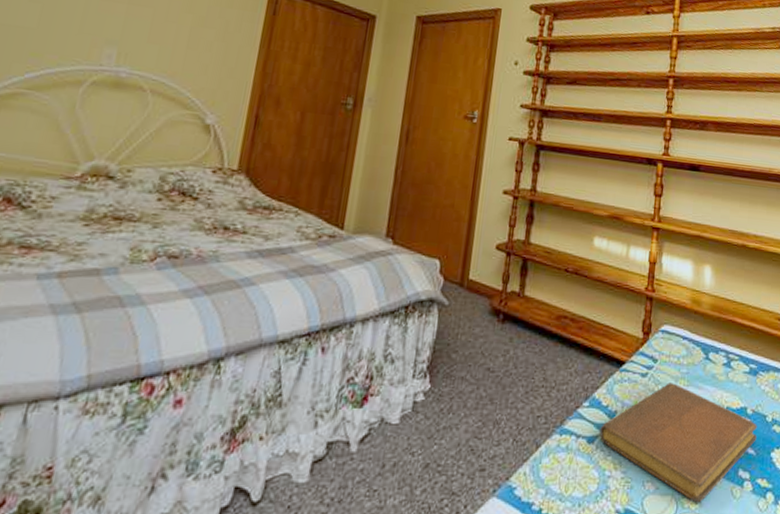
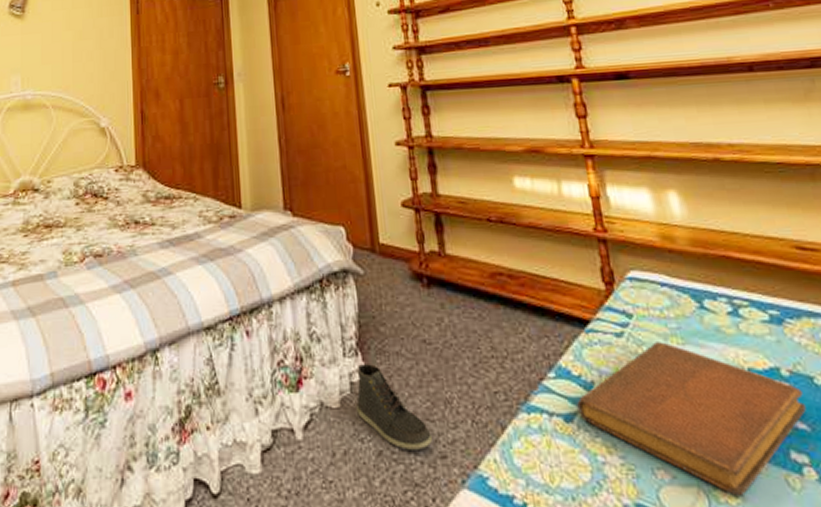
sneaker: none [414,386,476,463] -> present [356,364,432,450]

